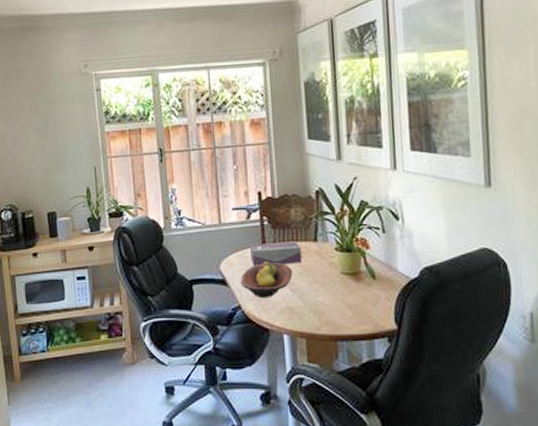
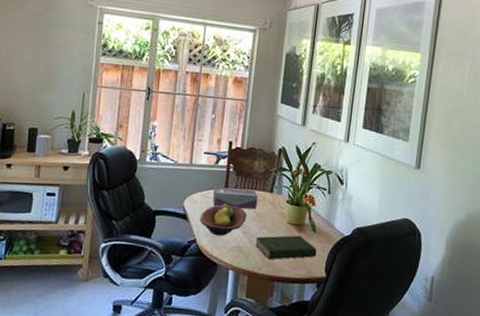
book: none [307,285,382,318] -> present [255,235,317,260]

